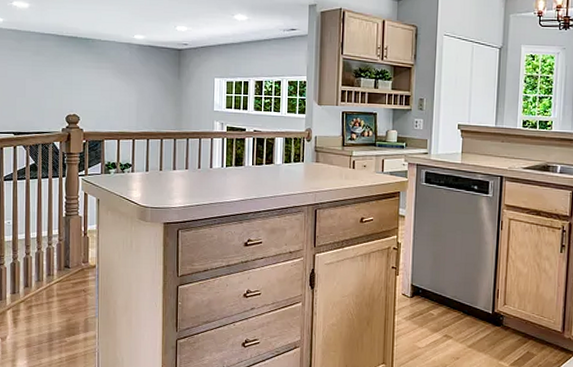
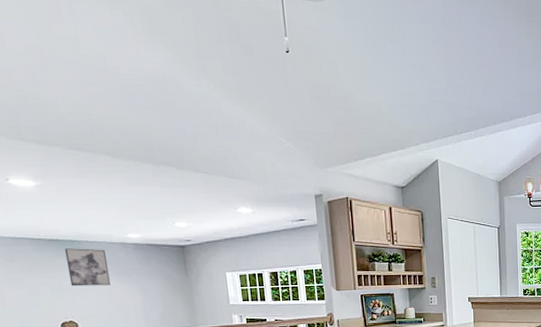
wall art: none [79,46,113,83] -> present [64,248,111,287]

